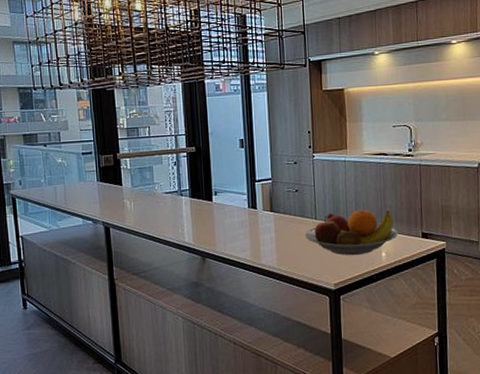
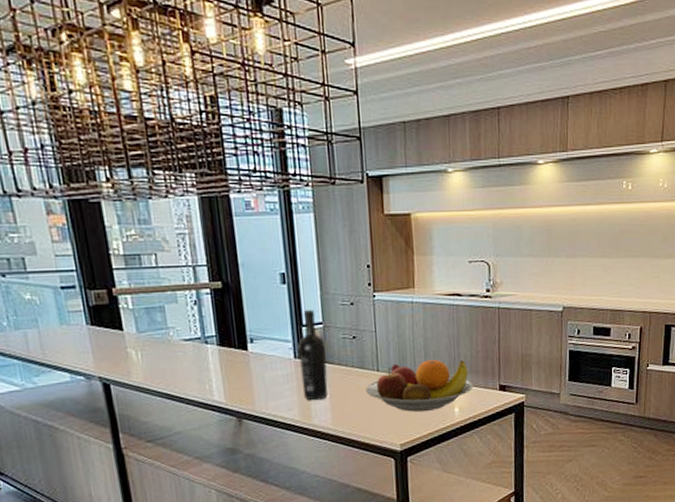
wine bottle: none [251,168,275,244] -> present [298,310,329,401]

